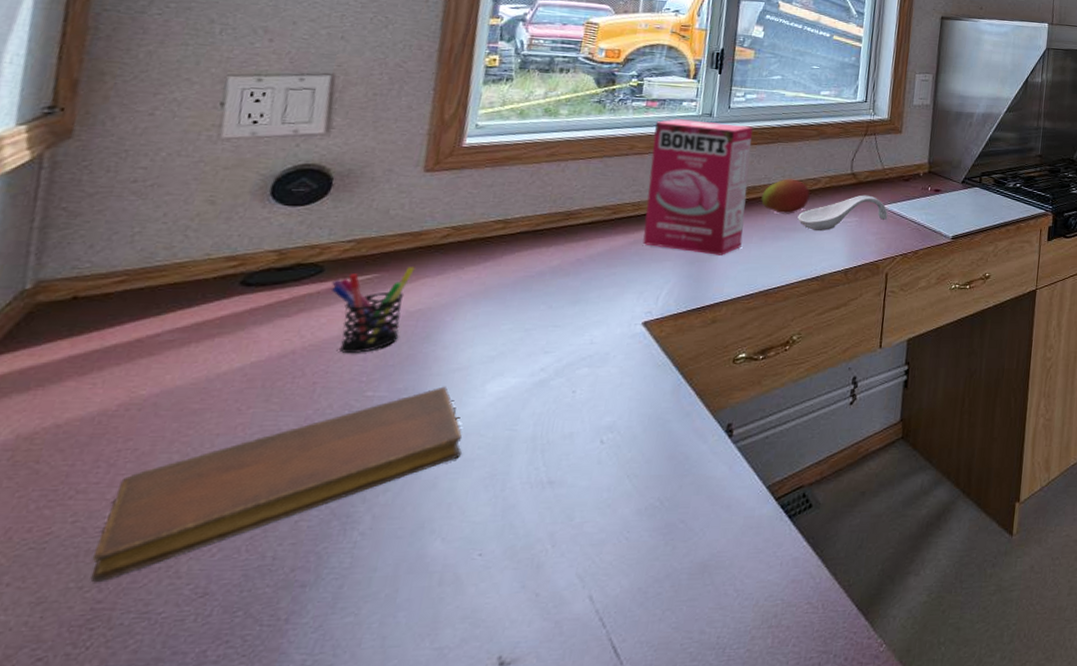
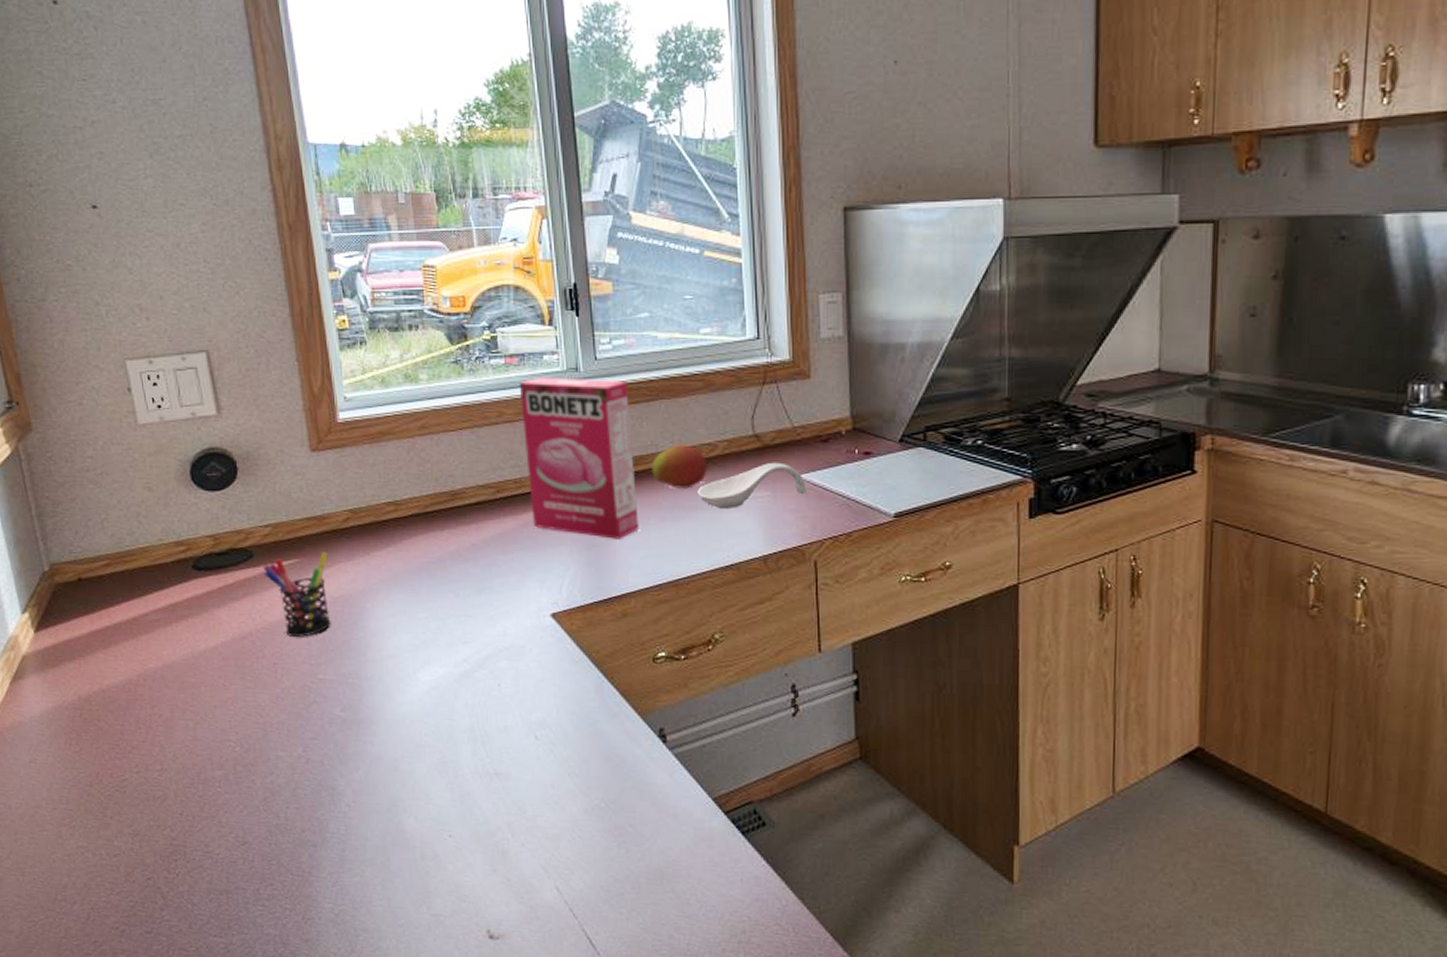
notebook: present [90,386,463,583] -> none [158,673,412,824]

